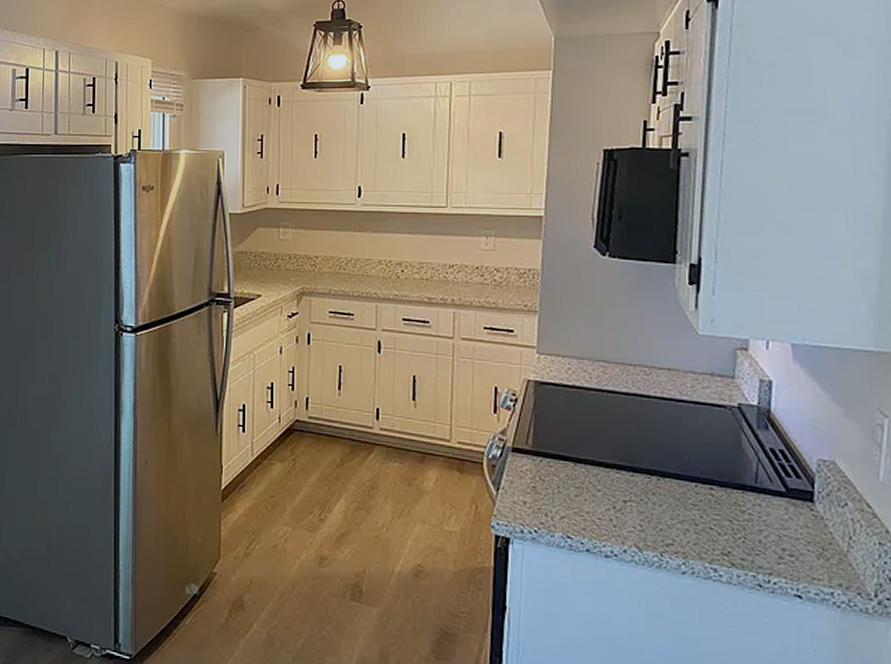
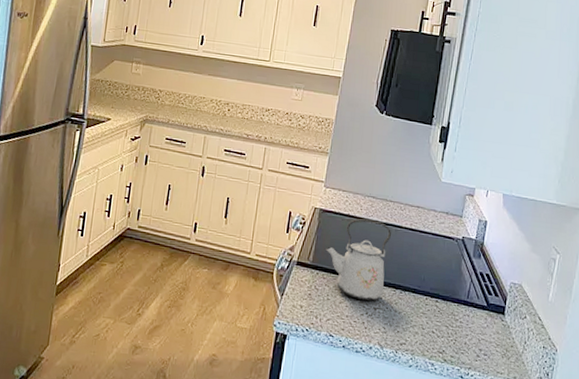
kettle: none [547,389,637,492] -> present [324,218,392,301]

